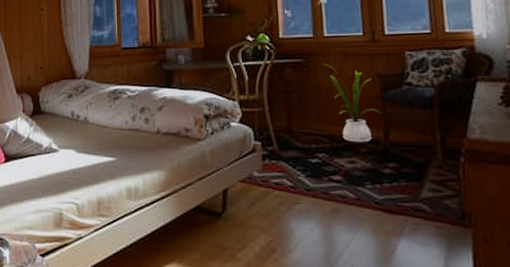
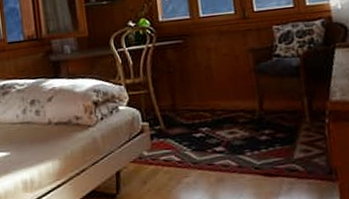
house plant: present [321,63,381,143] -> none [199,42,255,115]

